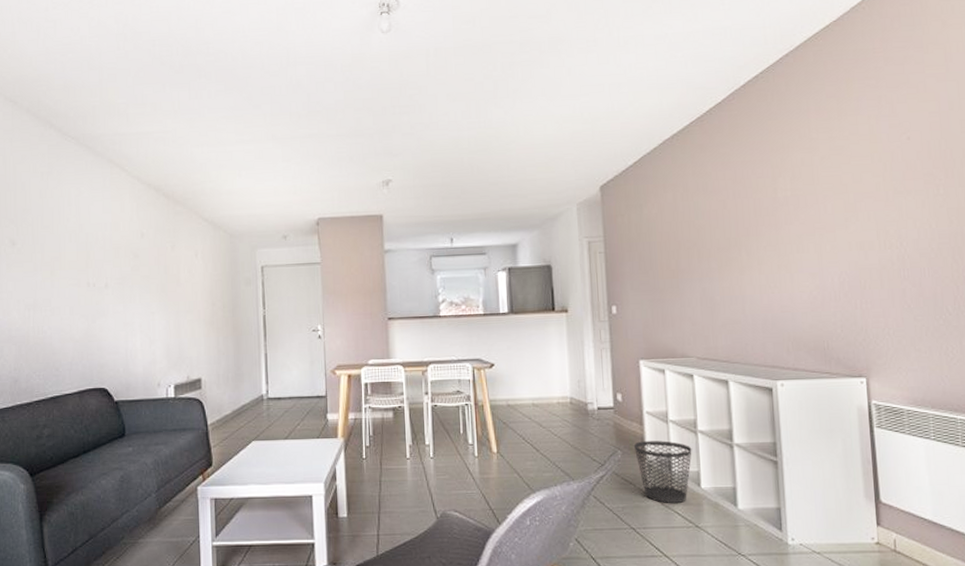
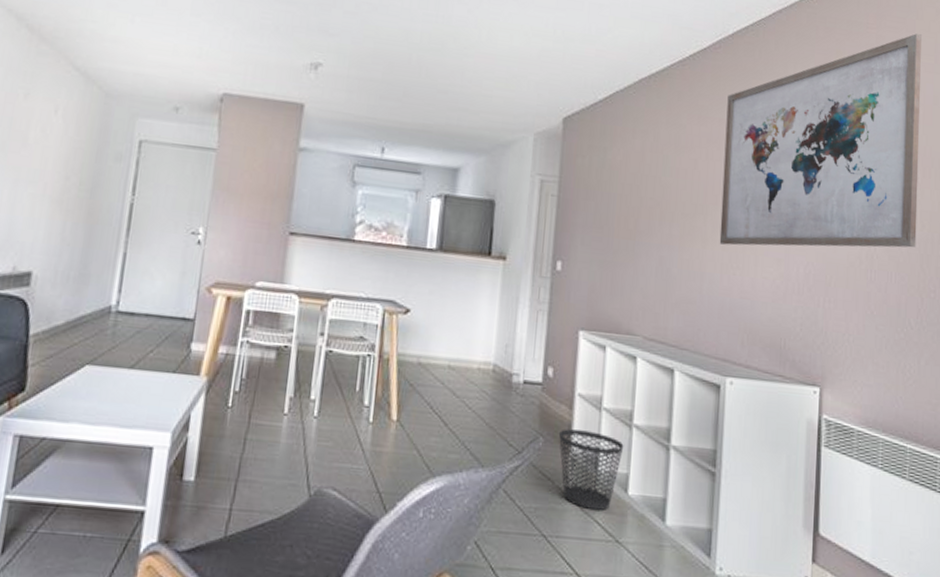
wall art: none [746,48,946,269] -> present [719,33,922,248]

